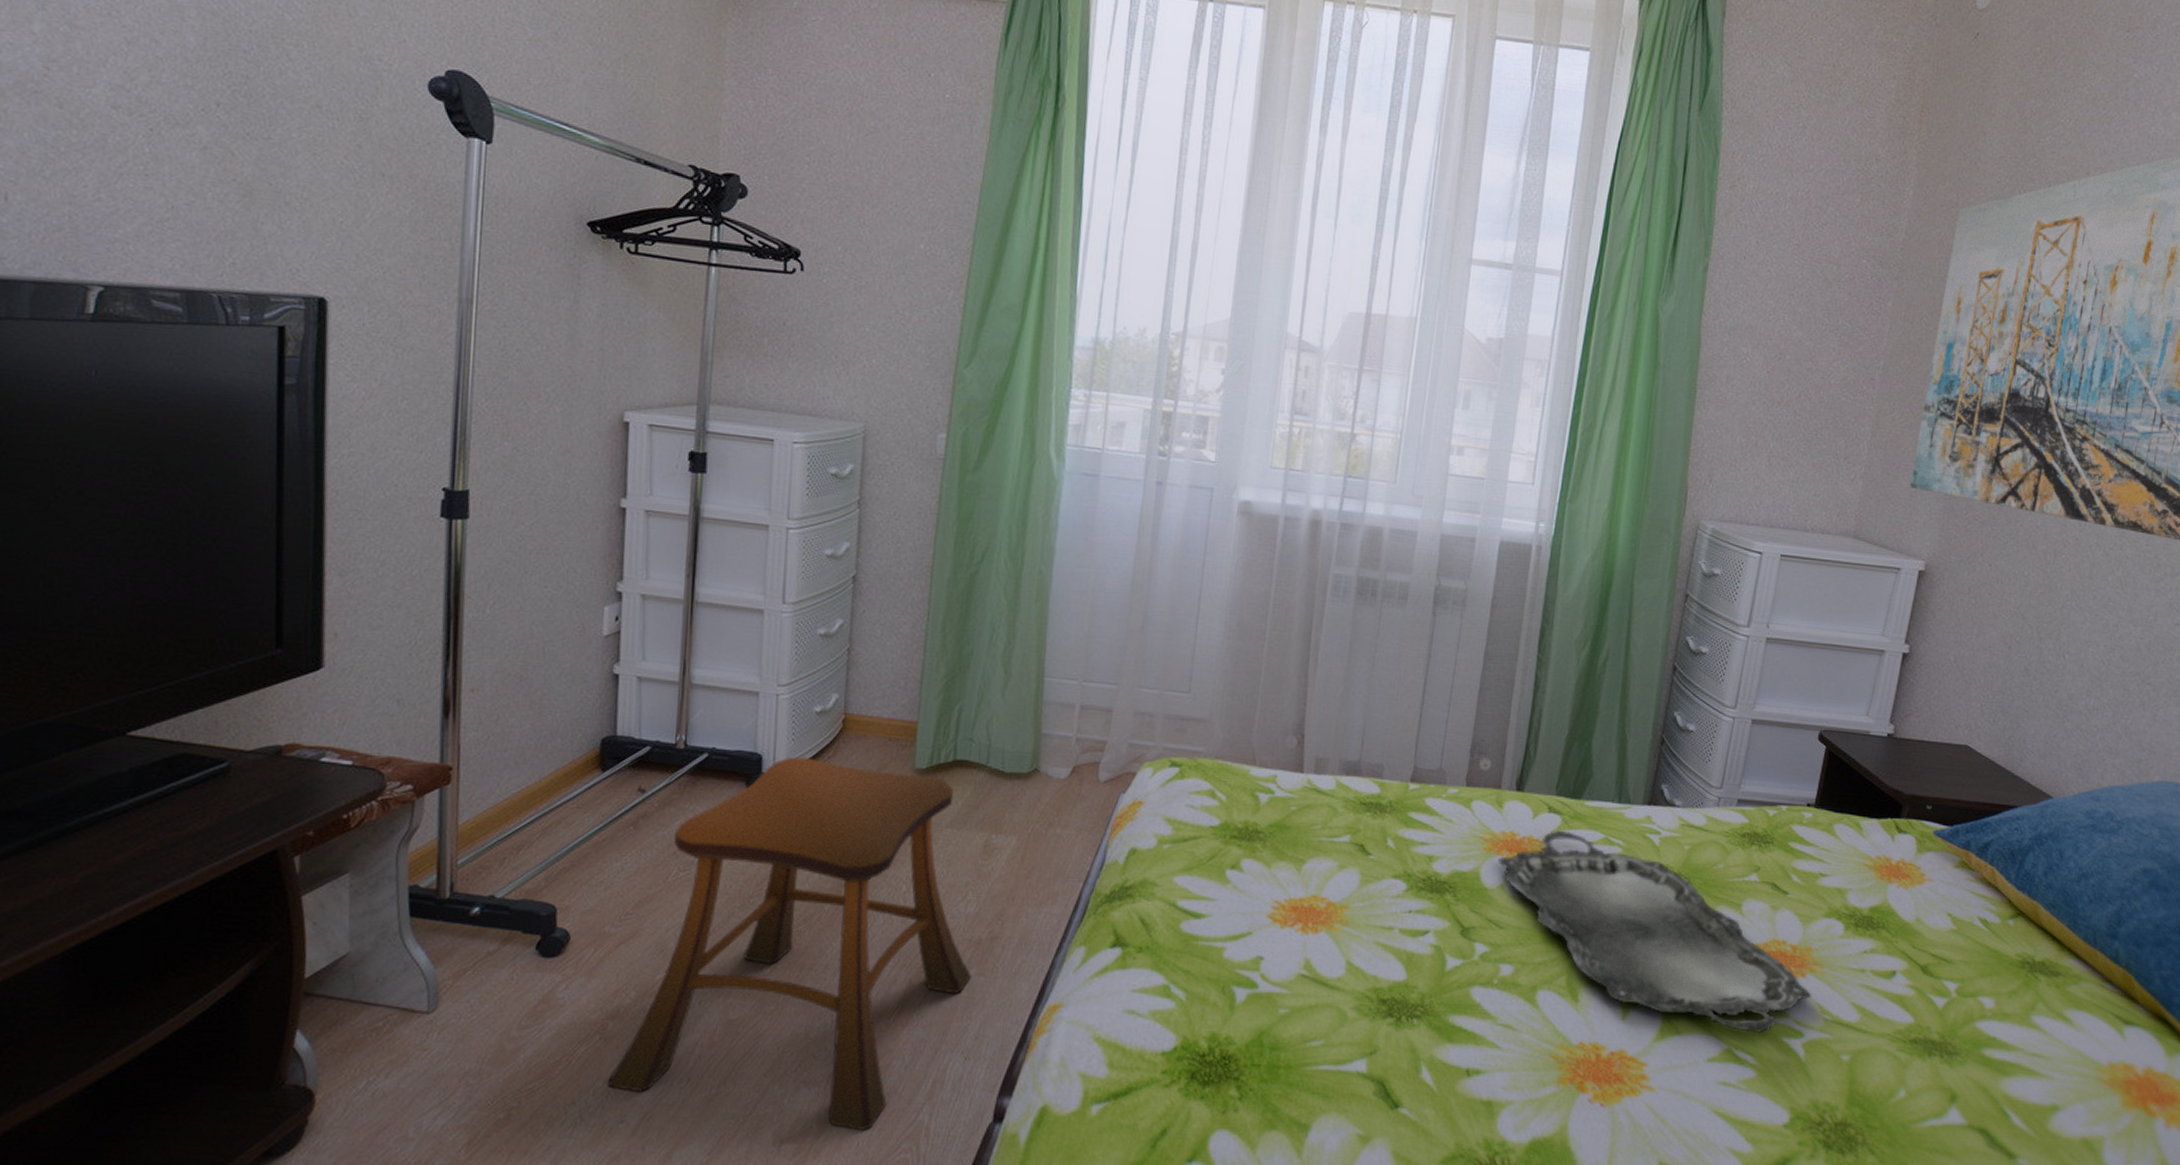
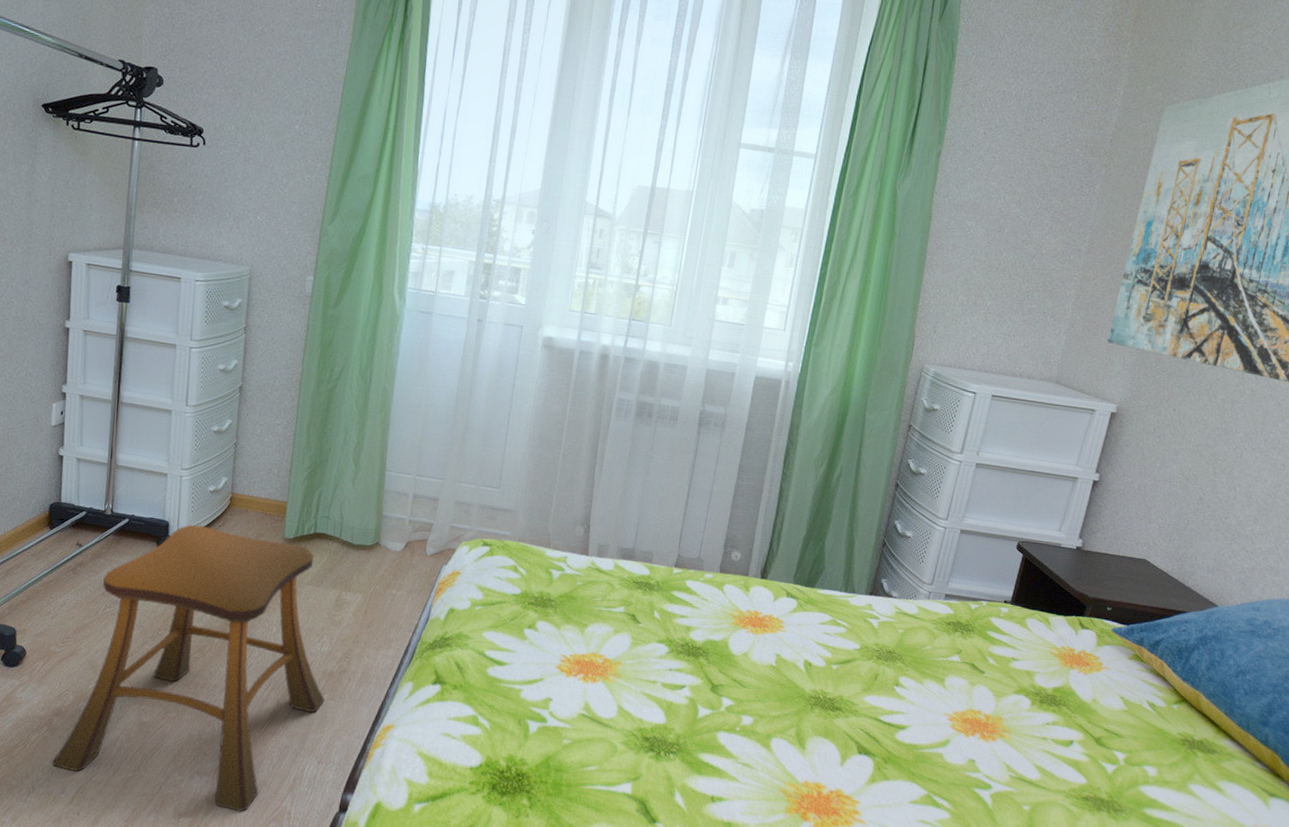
serving tray: present [1497,831,1811,1034] -> none [743,612,1000,784]

